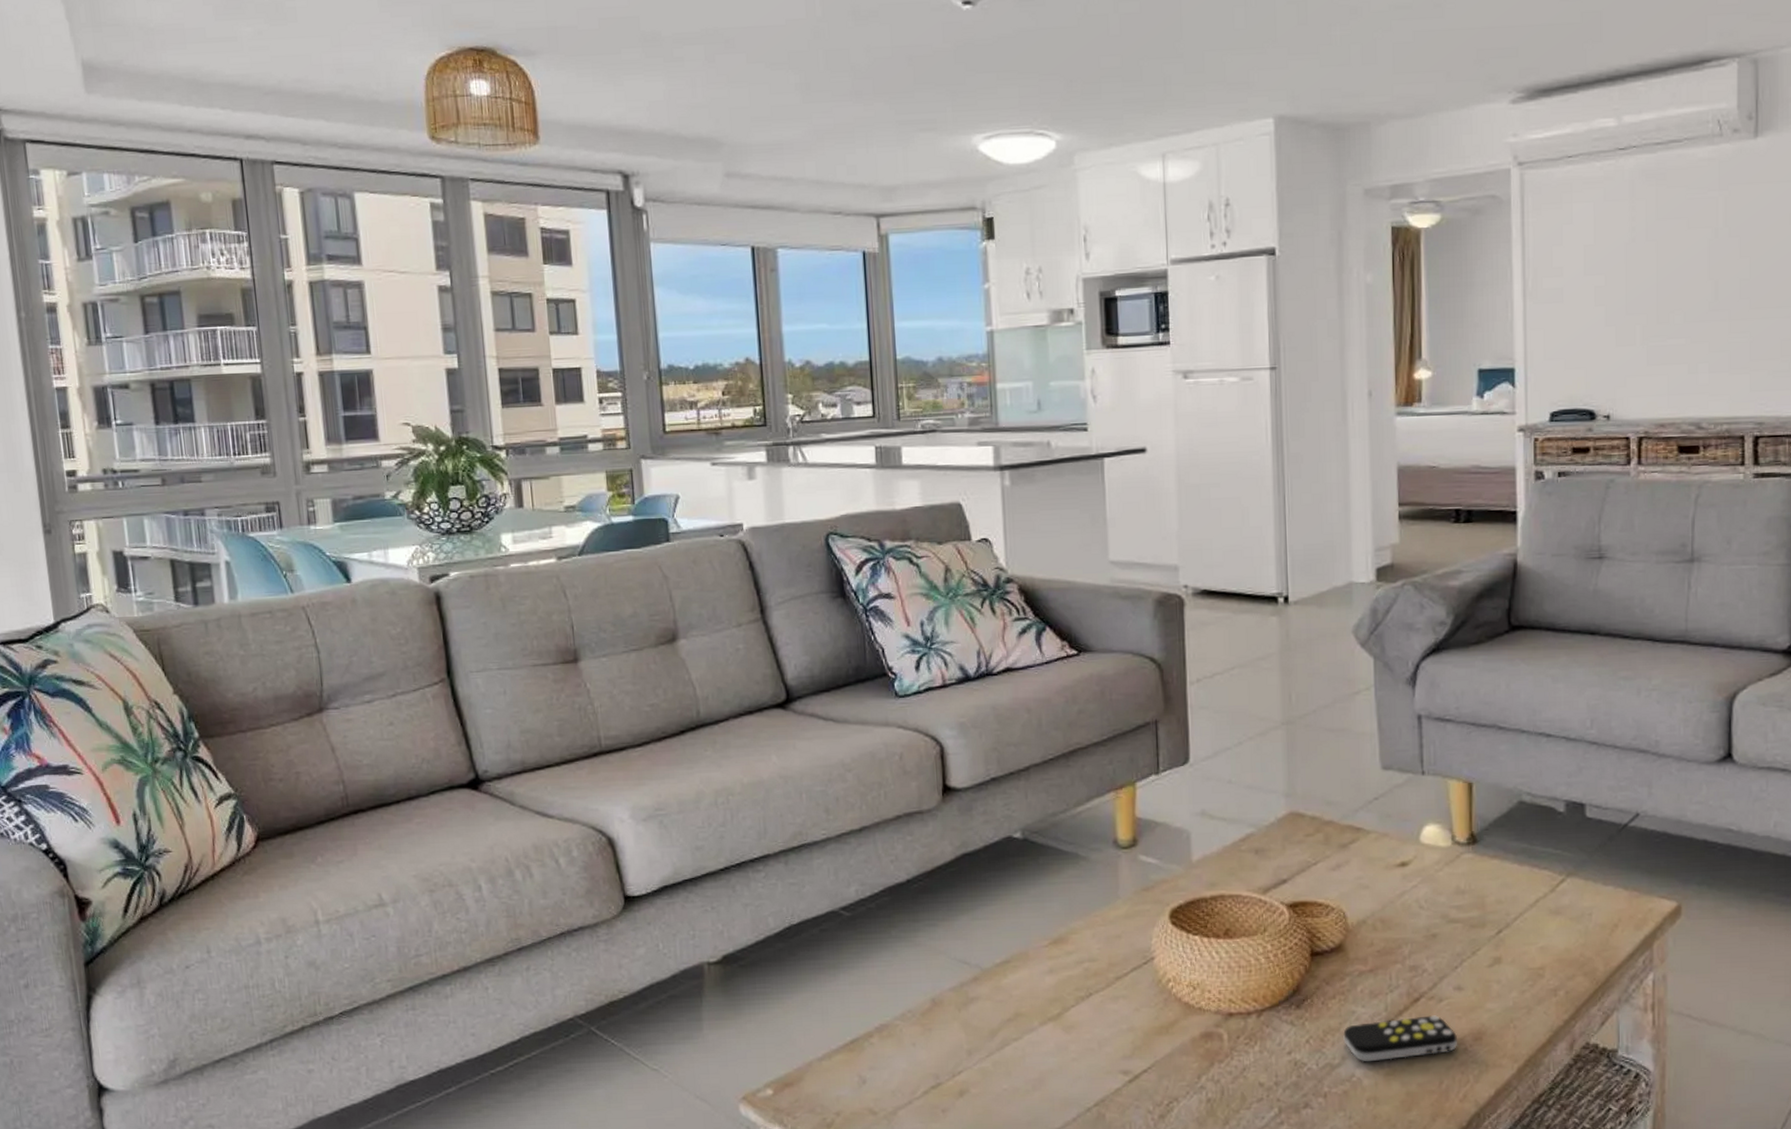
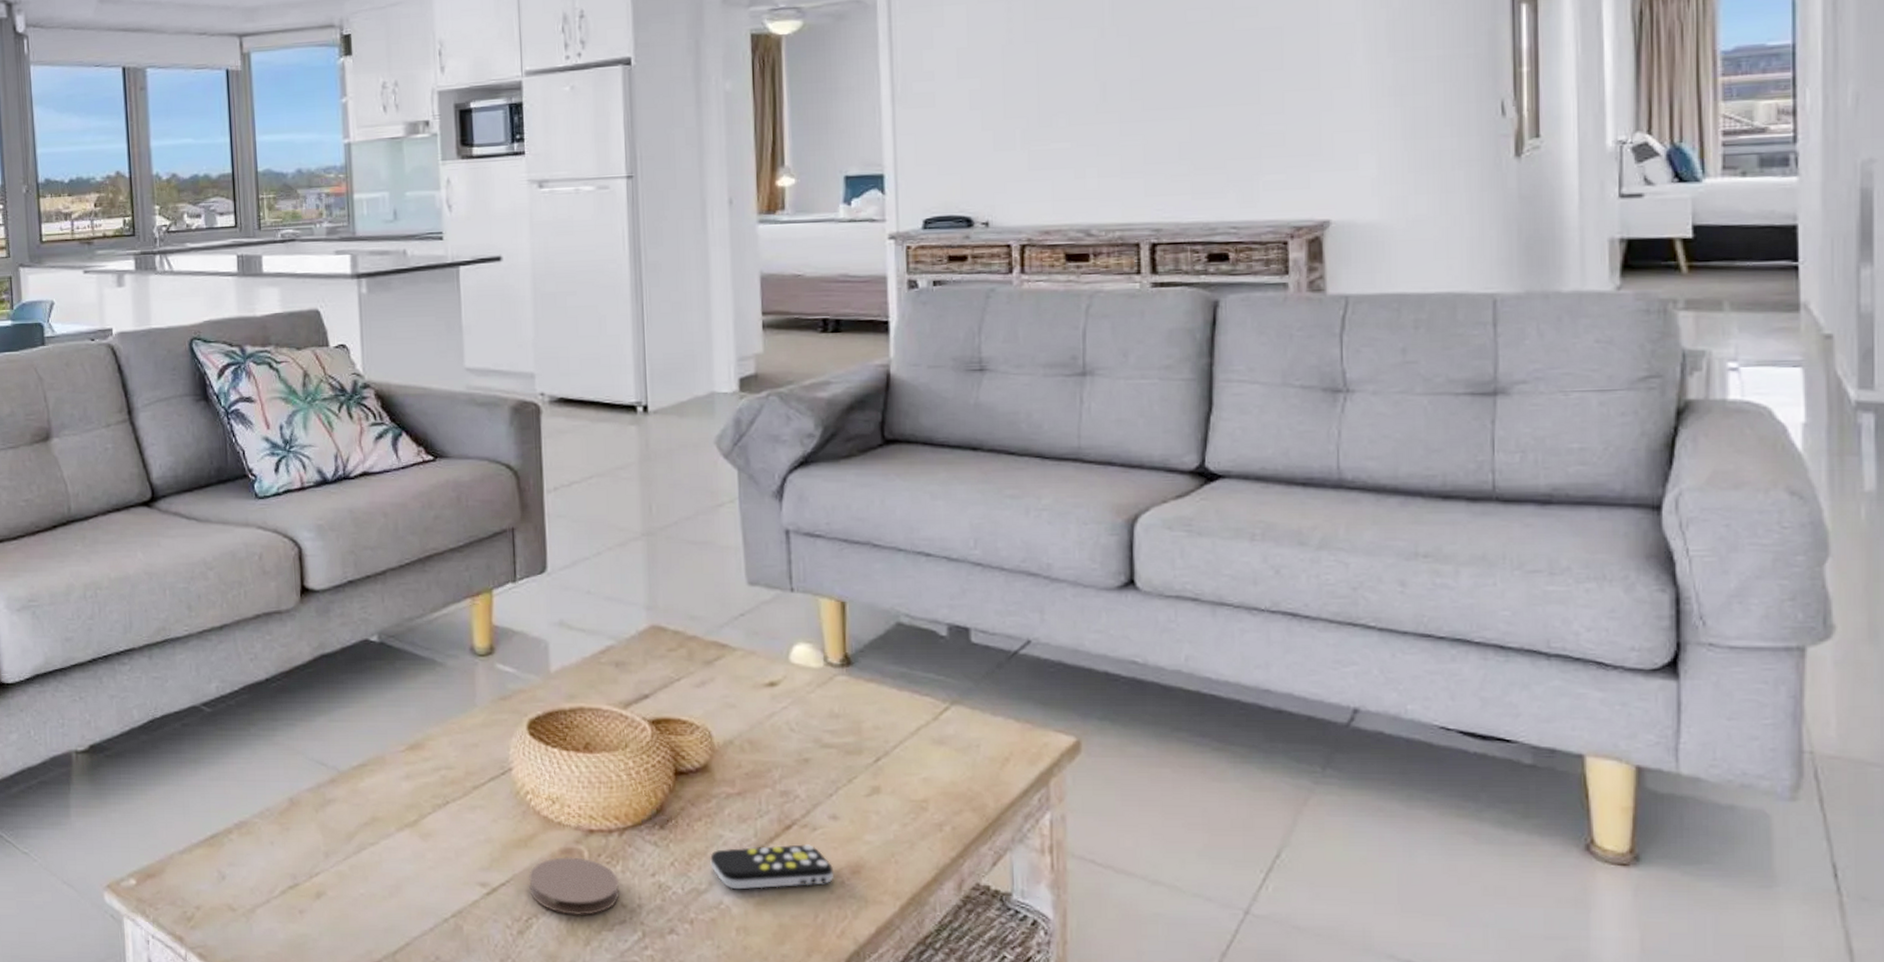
coaster: none [1169,1040,1257,1097] -> present [528,857,619,916]

